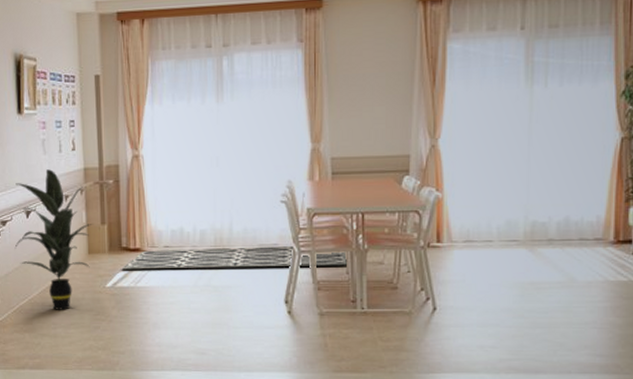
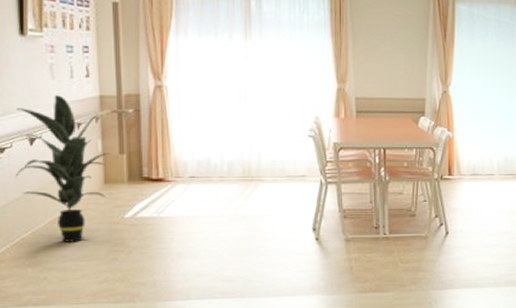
rug: present [122,246,347,270] -> none [143,178,370,200]

